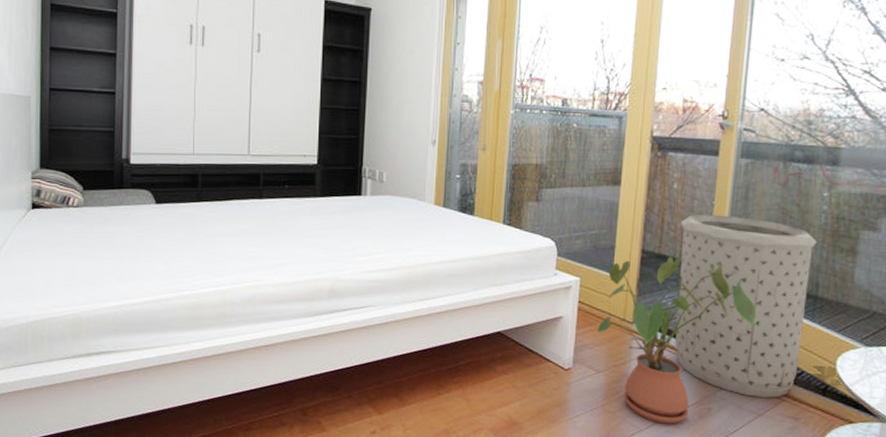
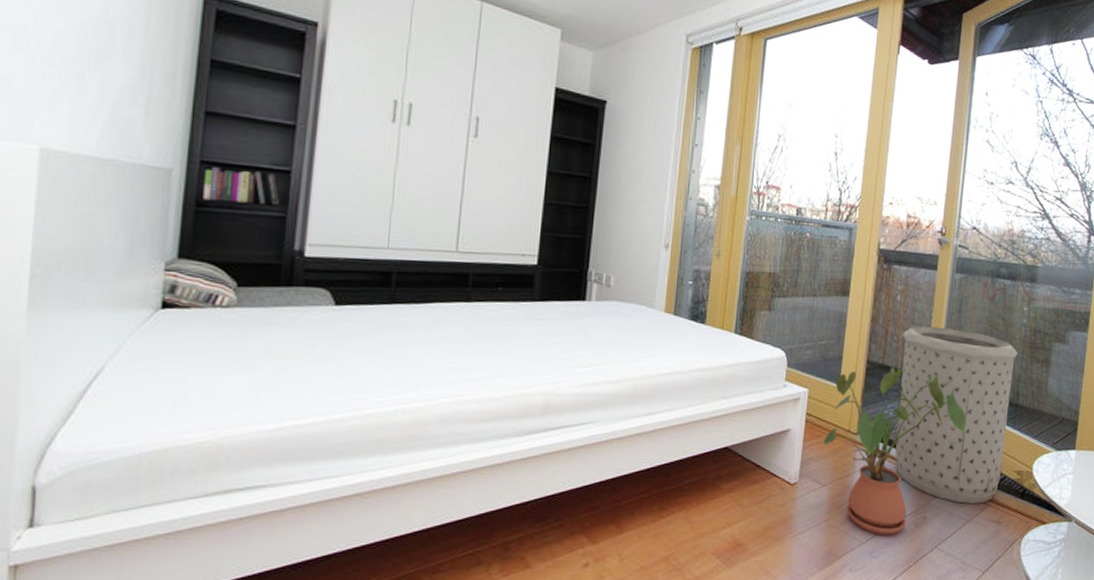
books: none [53,92,108,122] -> present [203,166,279,206]

